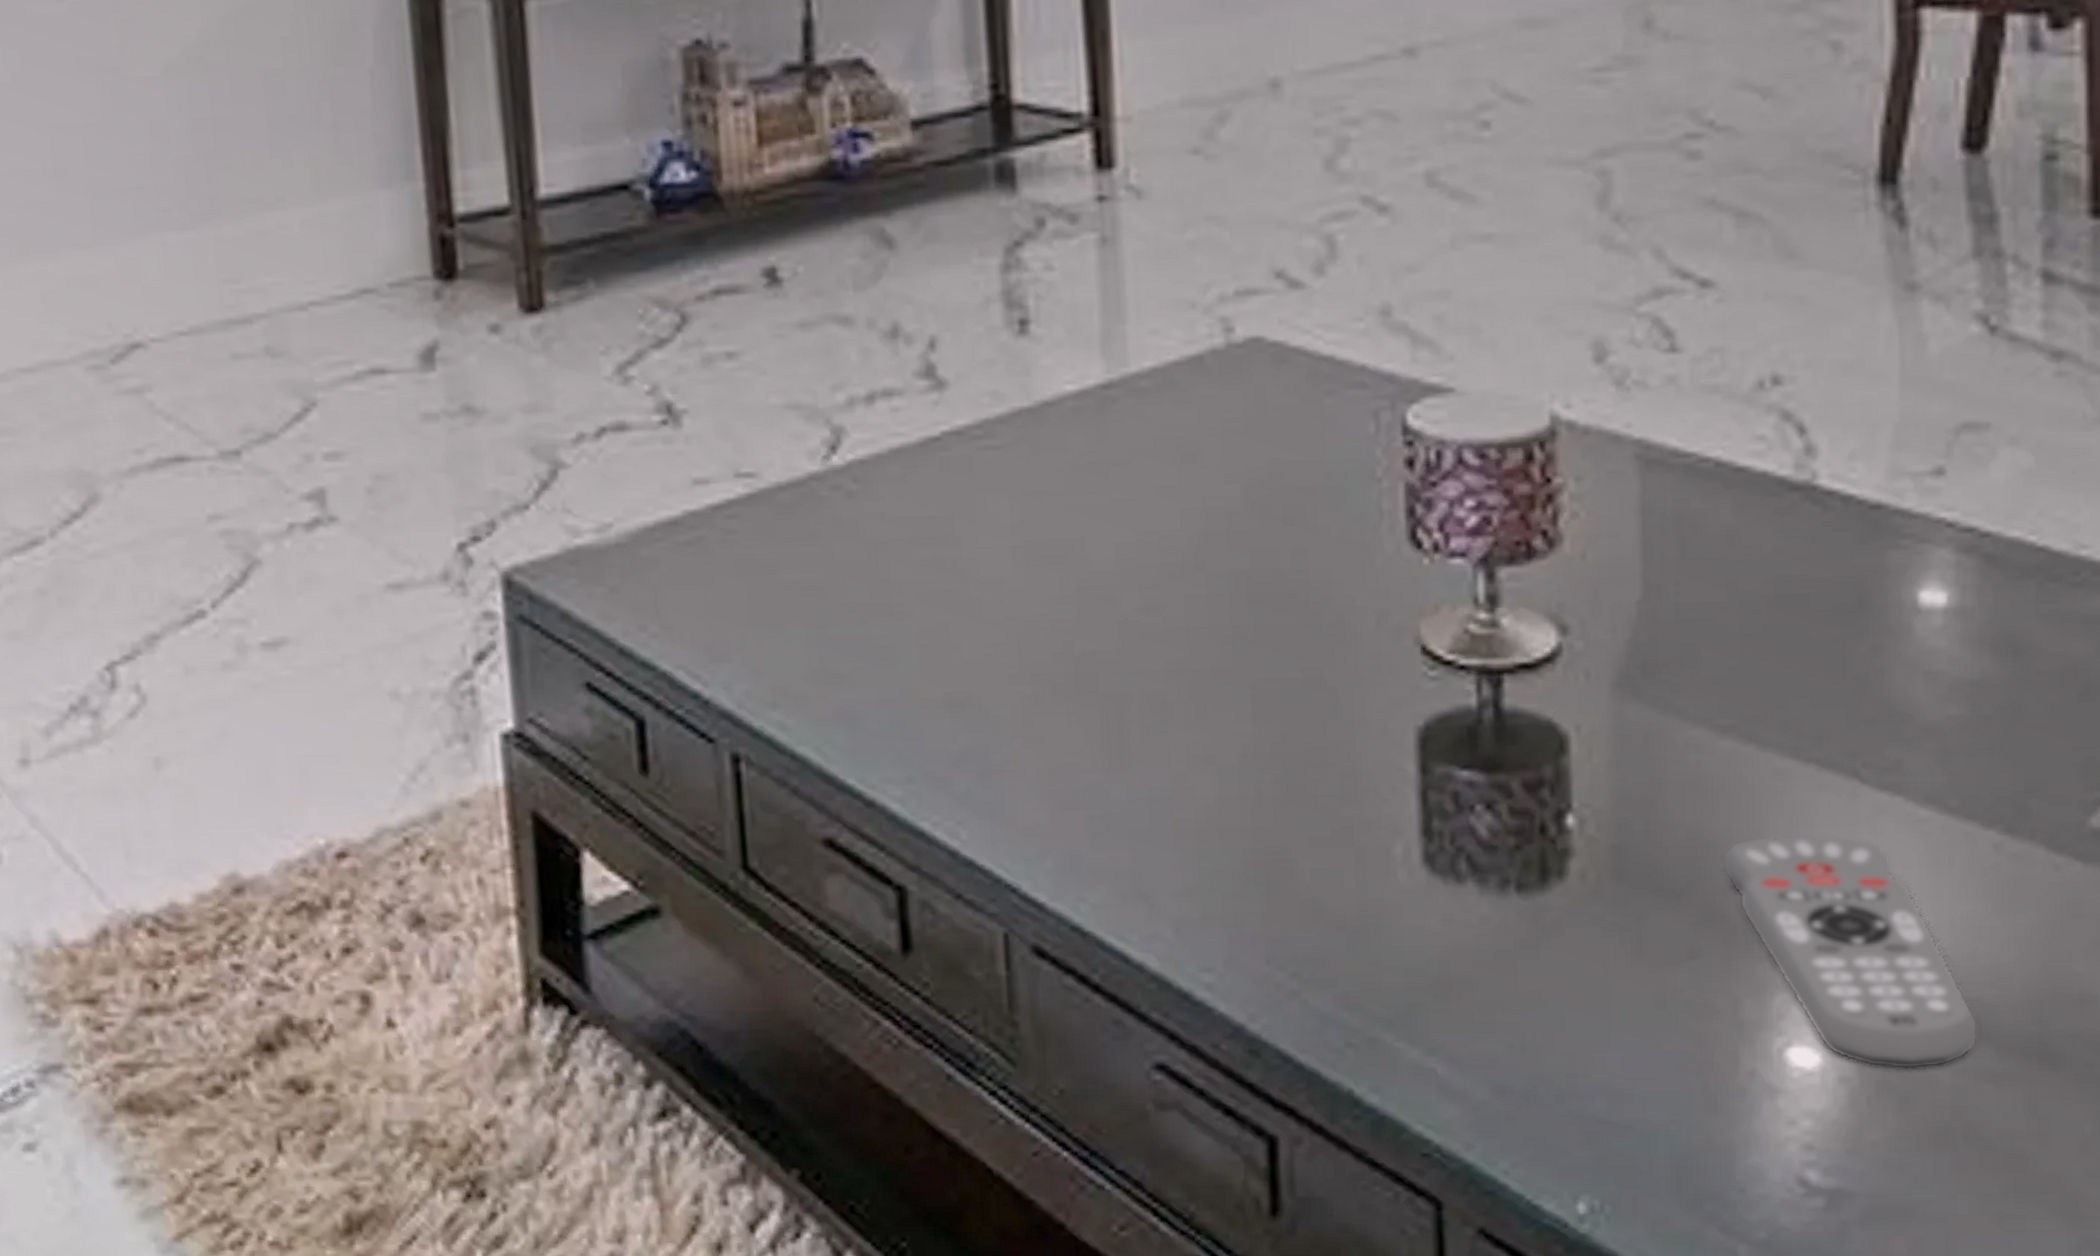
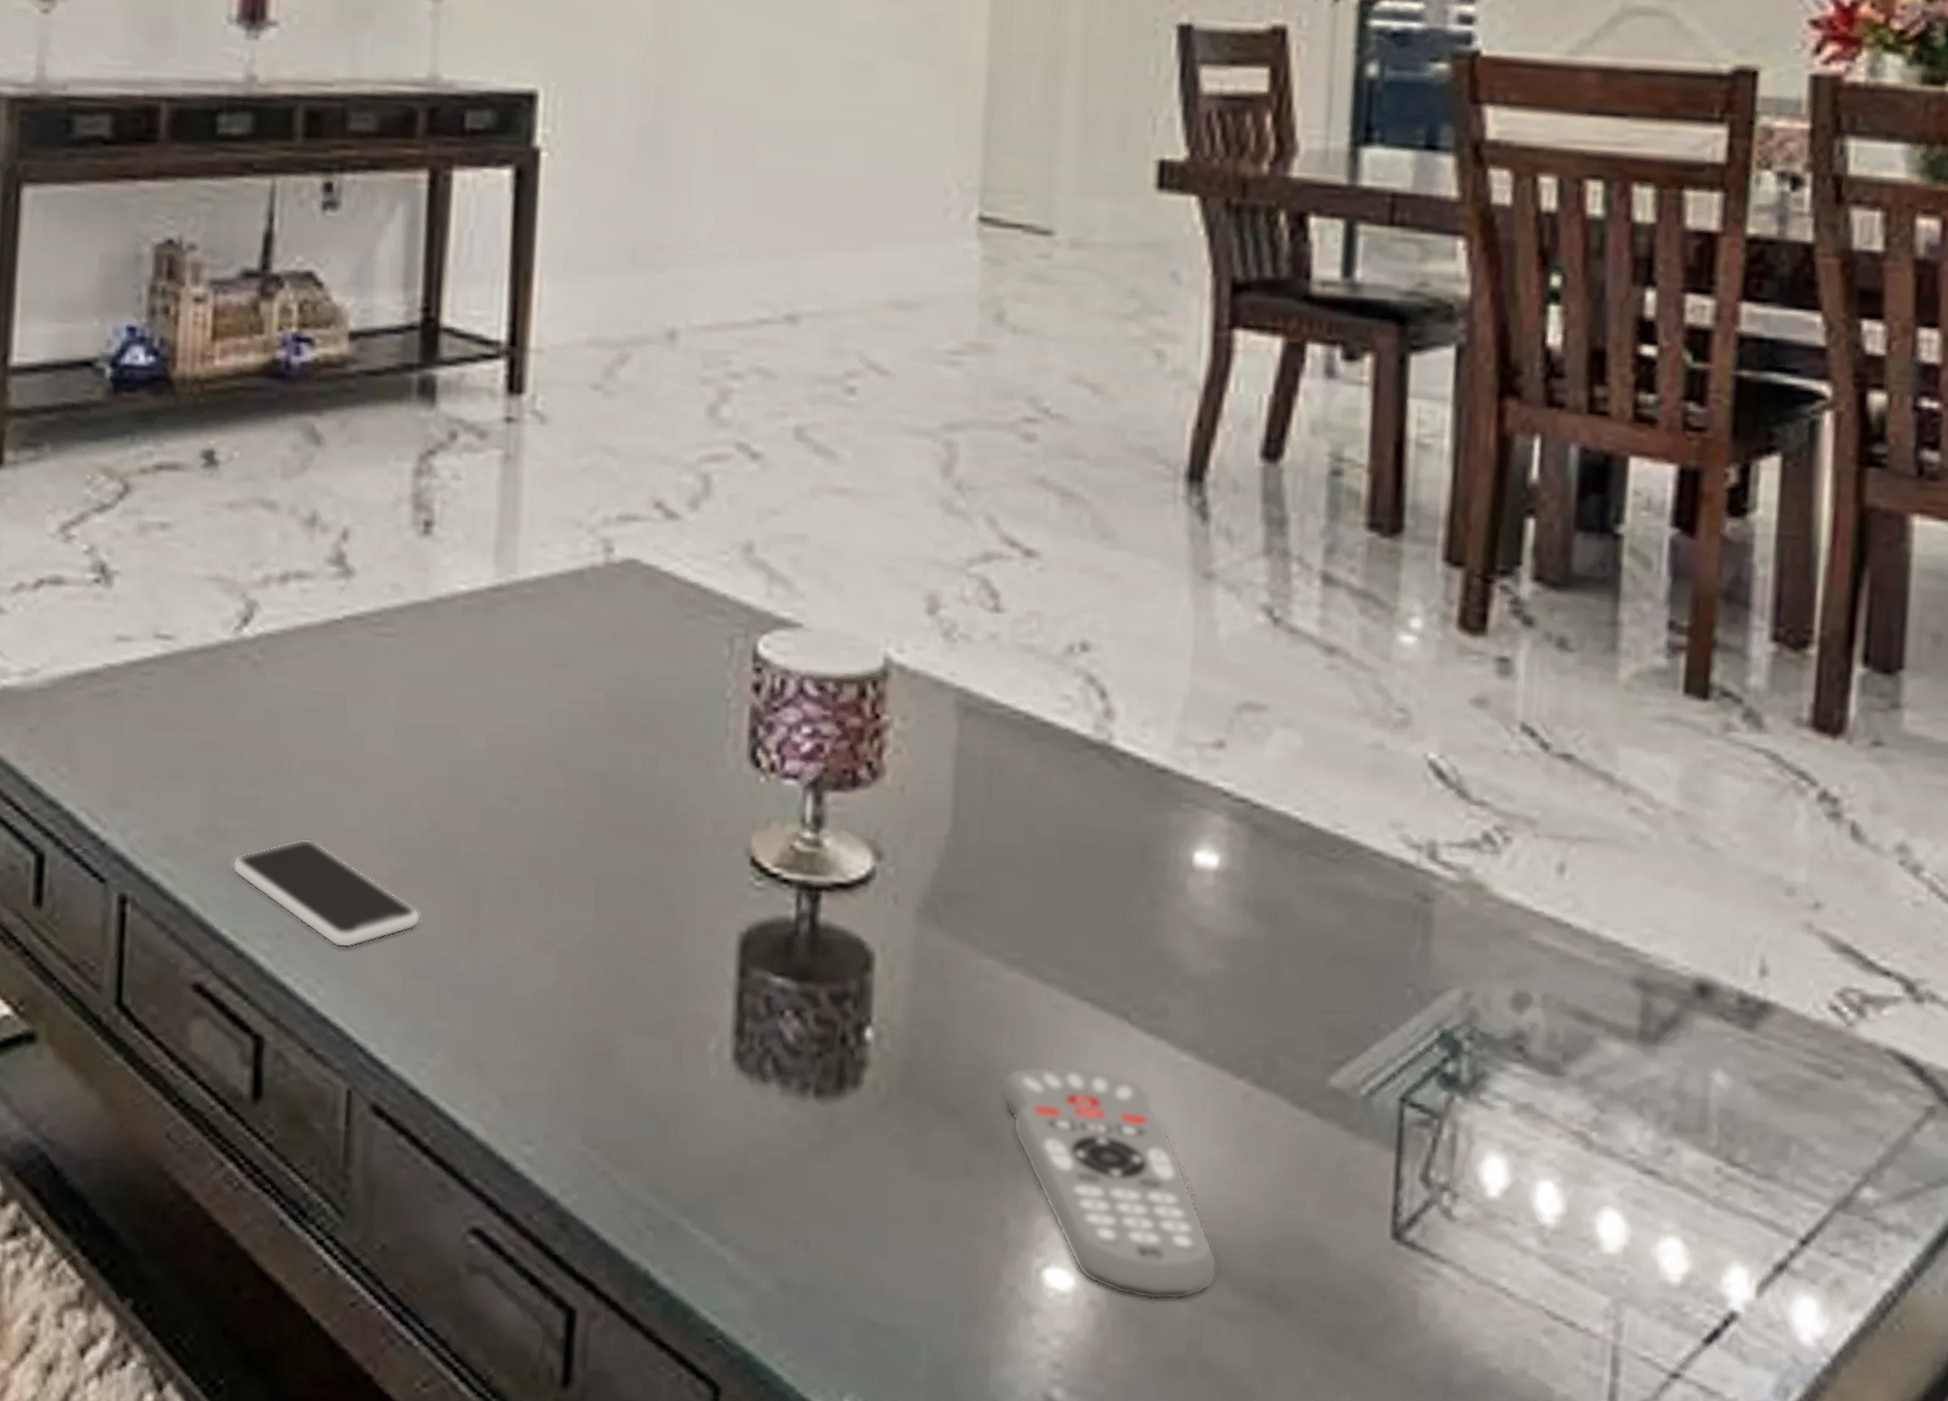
smartphone: none [849,675,1064,786] -> present [231,839,422,949]

